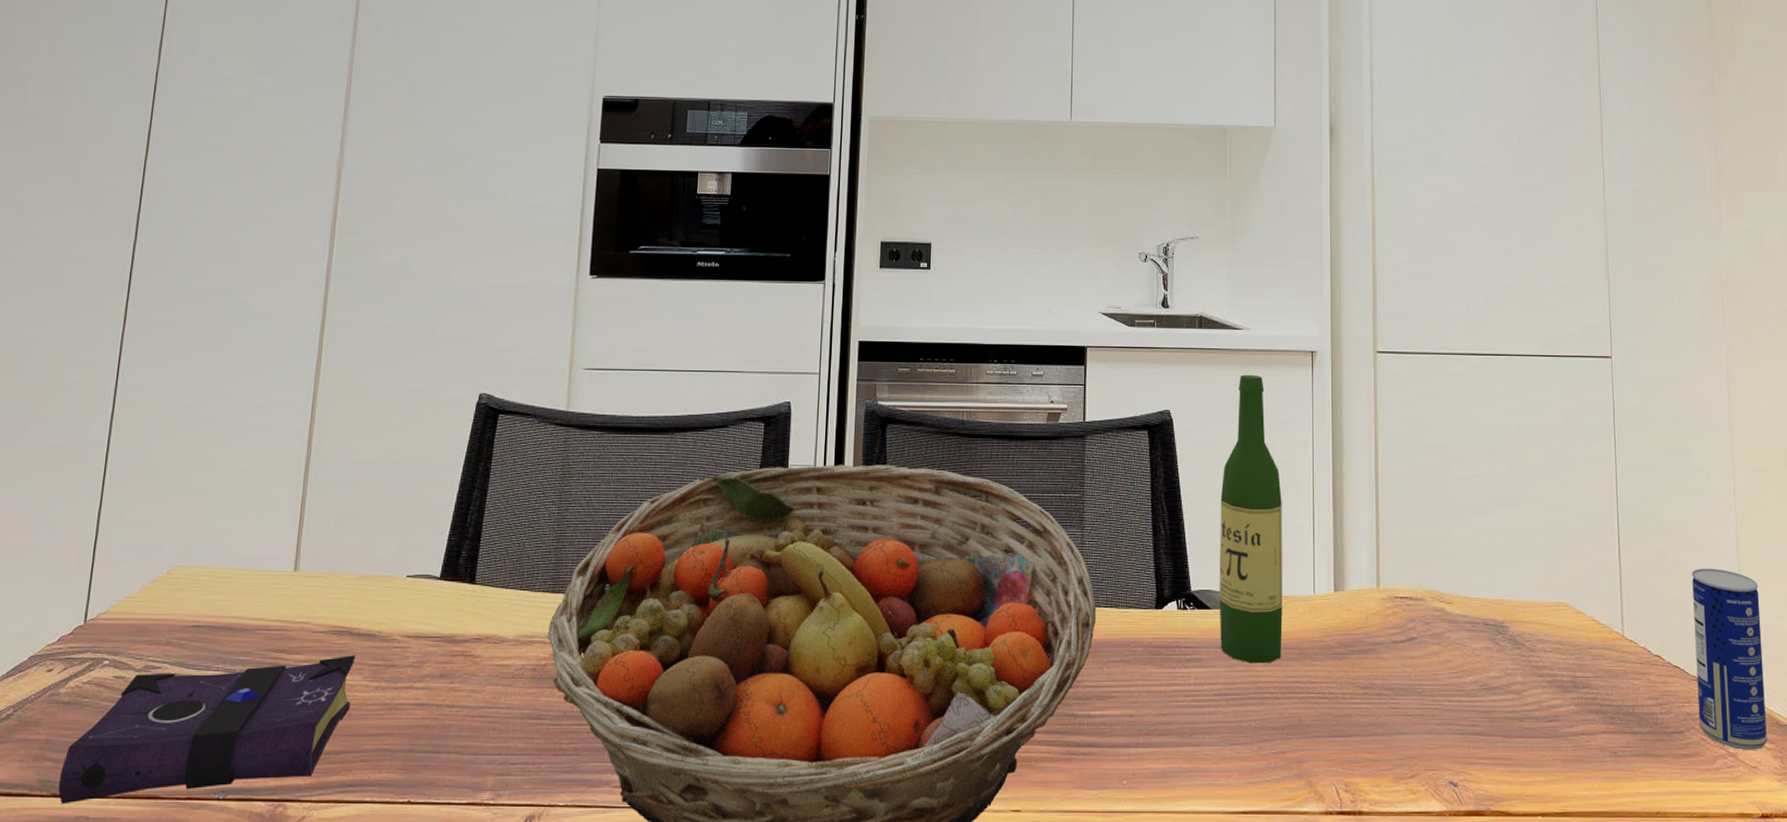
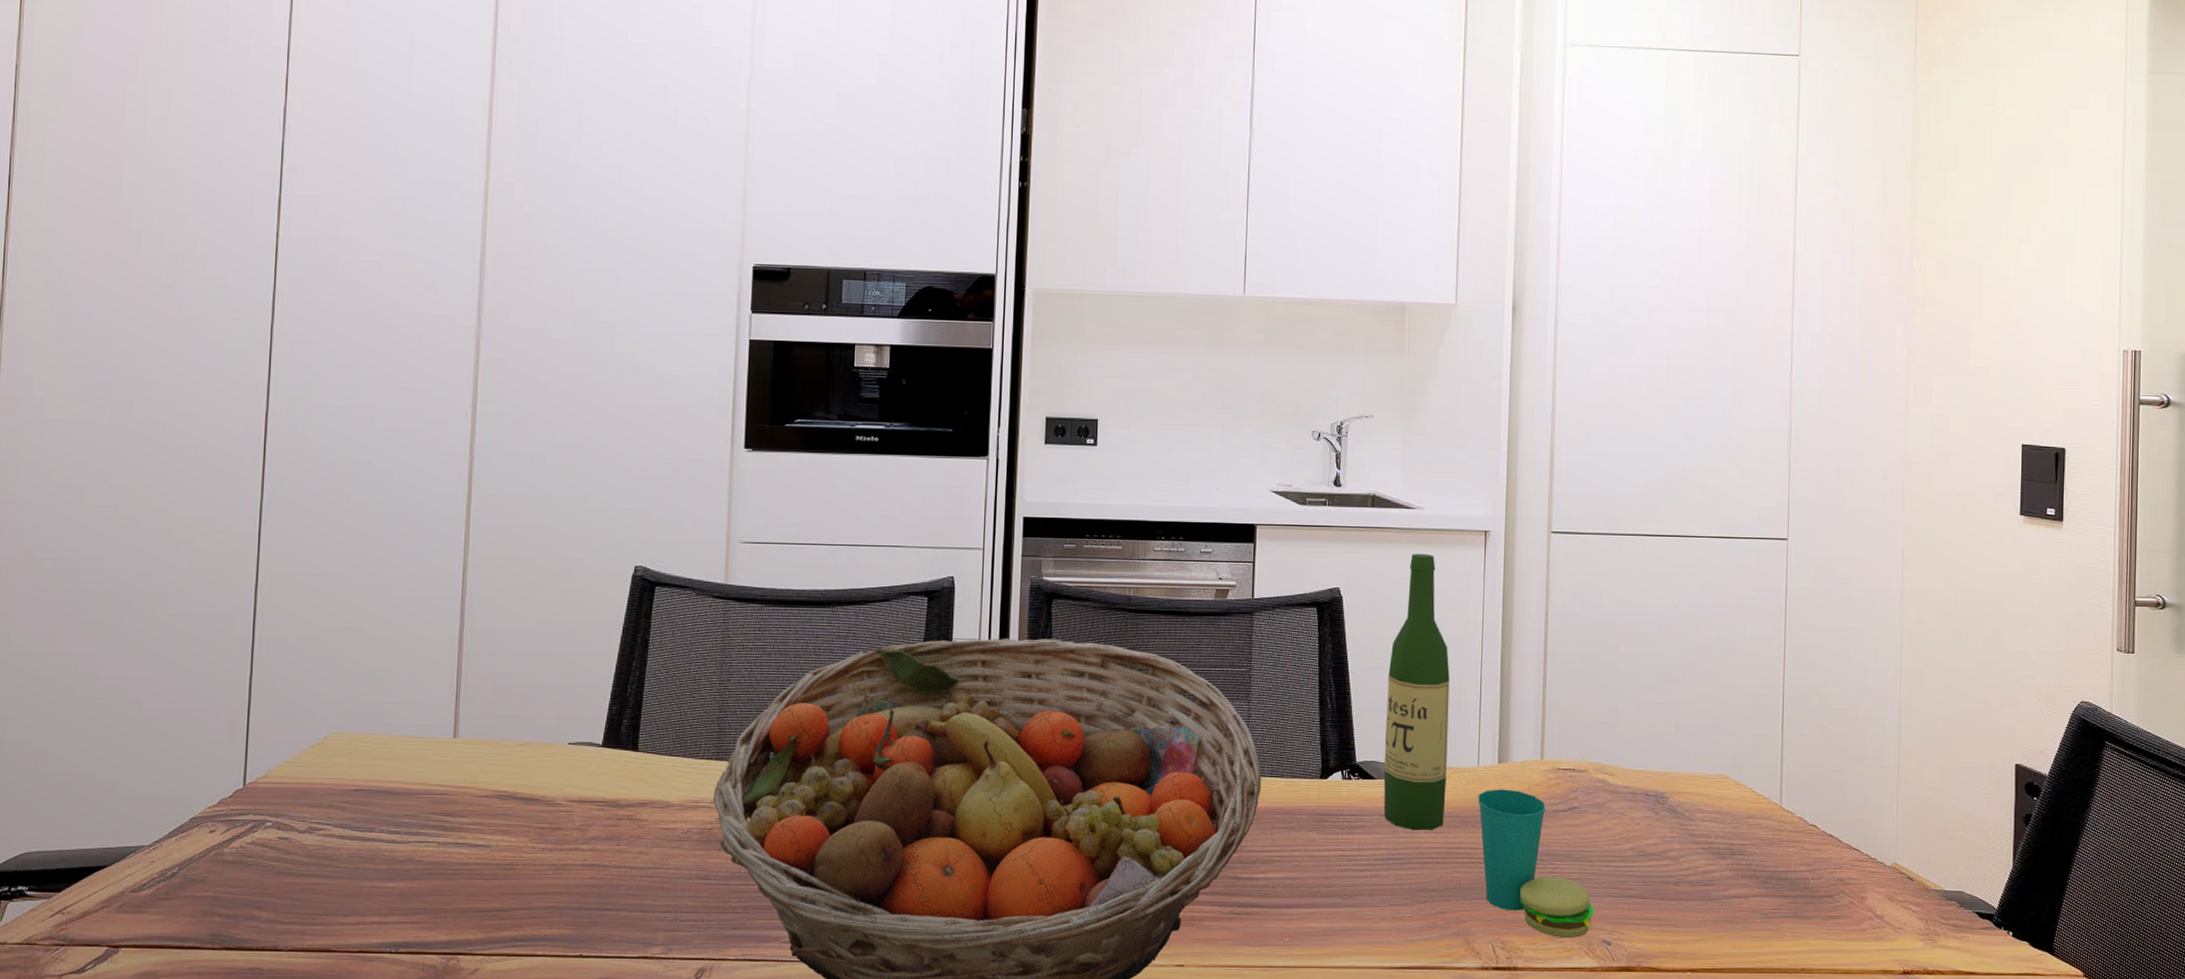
book: present [58,655,356,804] -> none [230,818,521,957]
cup: none [1315,619,1439,780] -> present [1478,789,1594,939]
beverage can: present [1692,568,1767,751] -> none [1849,743,1918,914]

